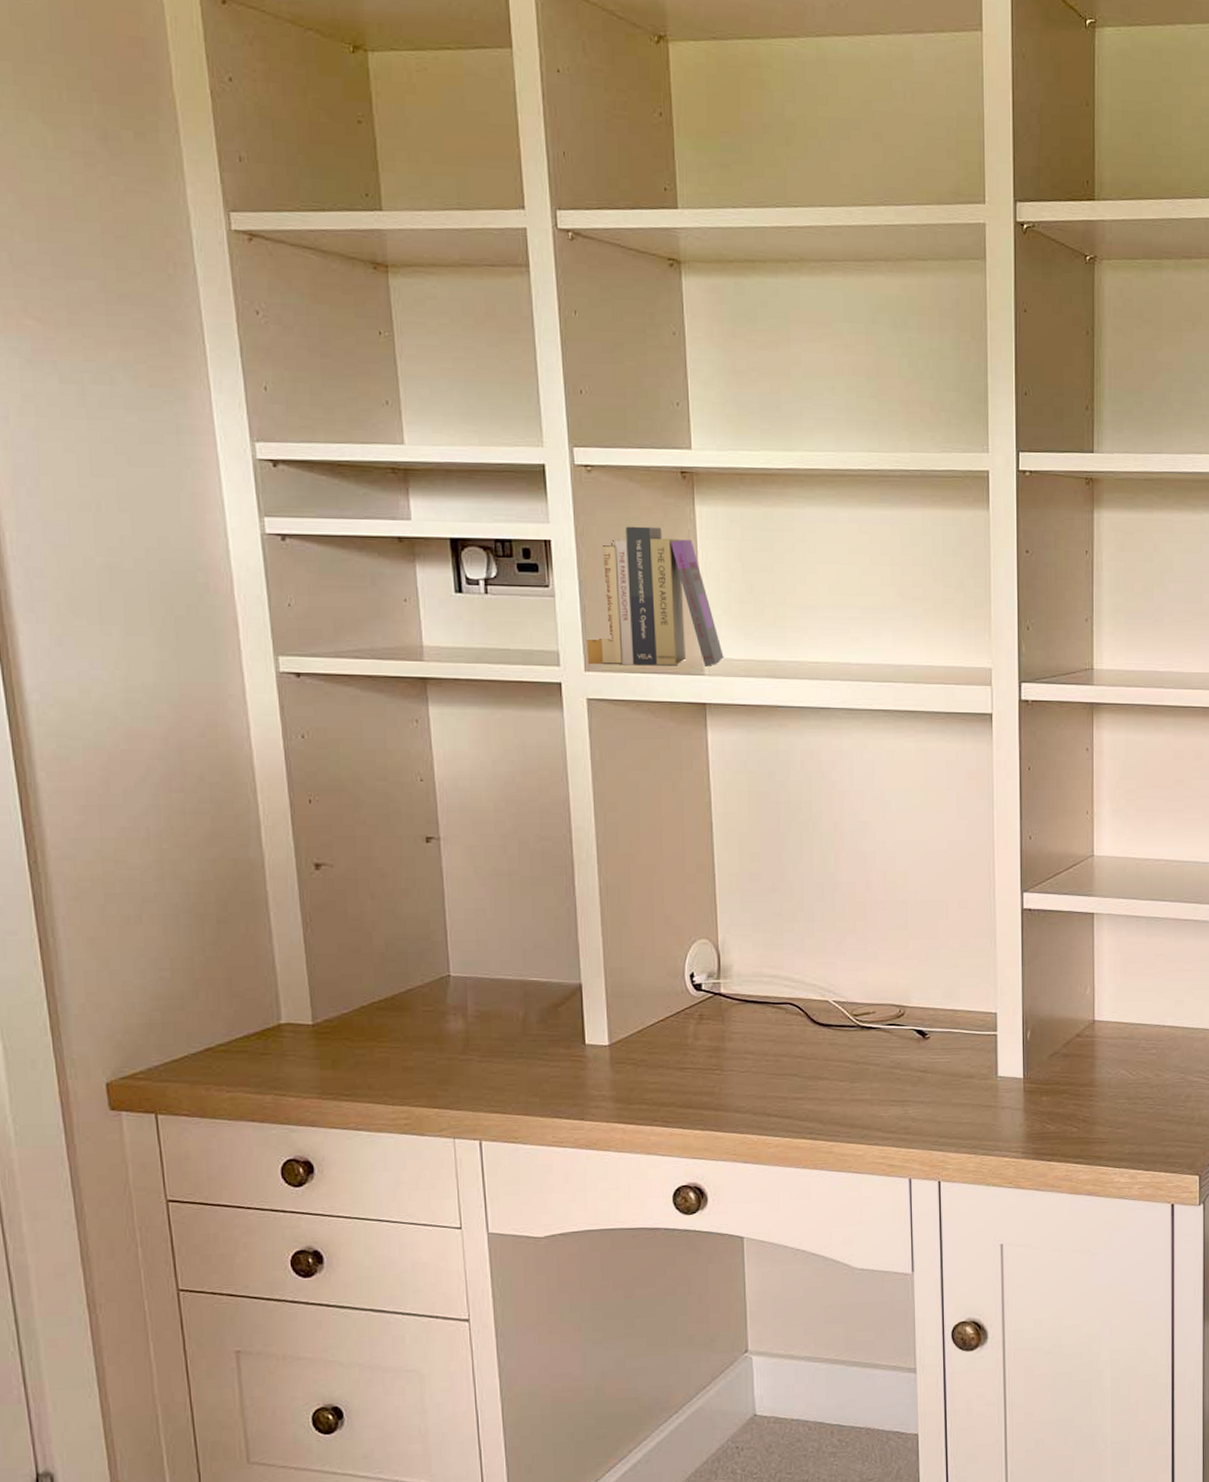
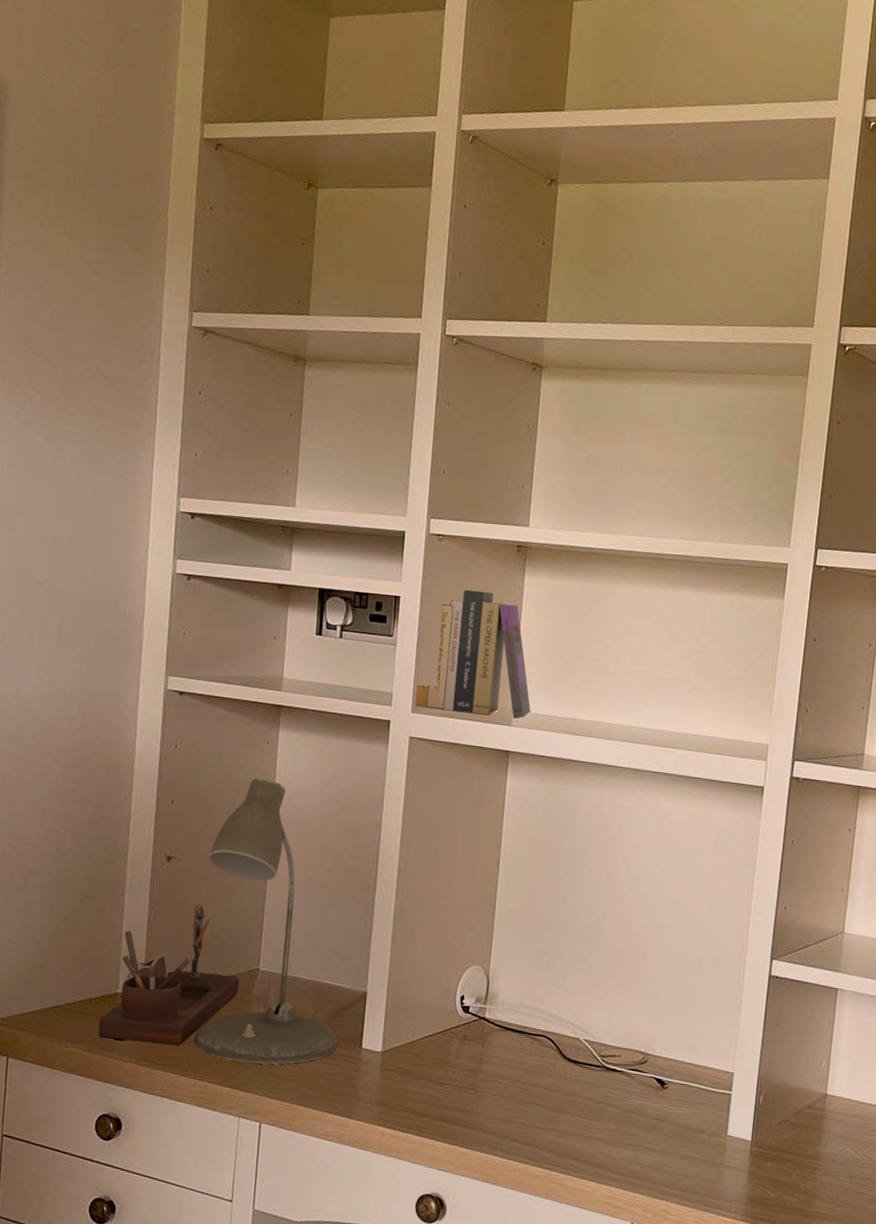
desk organizer: none [264,913,429,1076] -> present [98,904,240,1045]
desk lamp: none [365,761,557,1079] -> present [194,777,338,1065]

